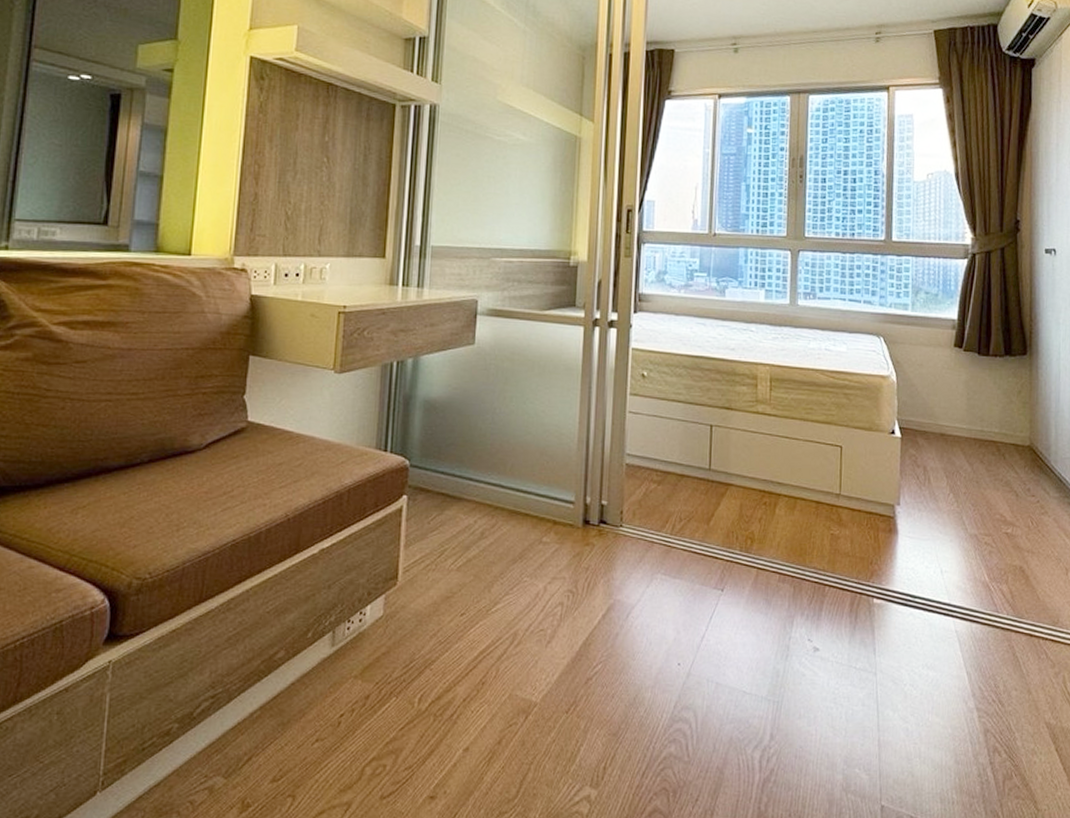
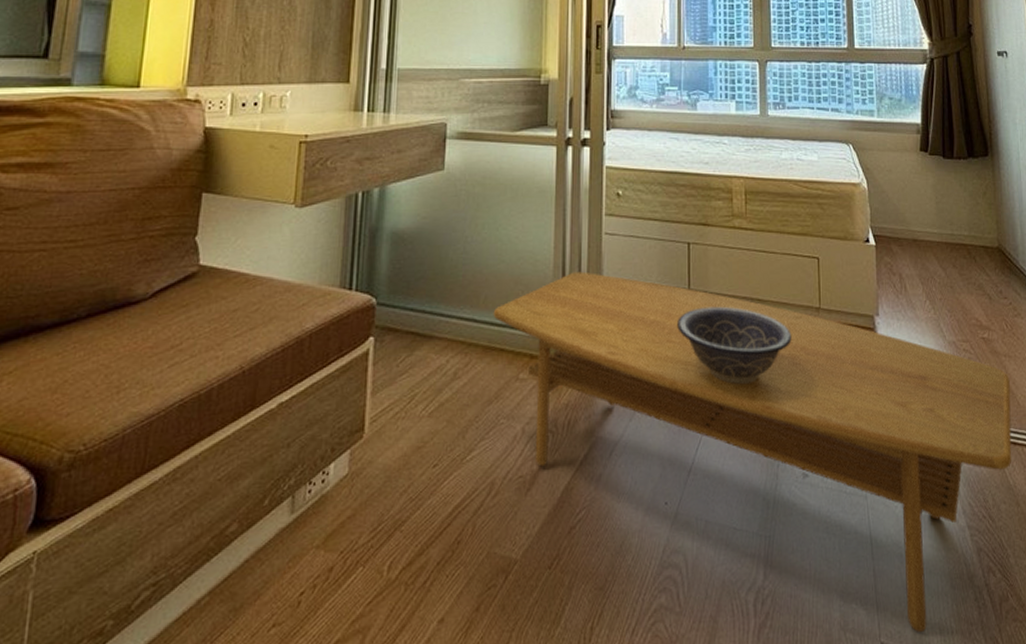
coffee table: none [519,446,1031,801] -> present [493,271,1012,633]
decorative bowl: none [697,487,810,562] -> present [677,306,792,385]

